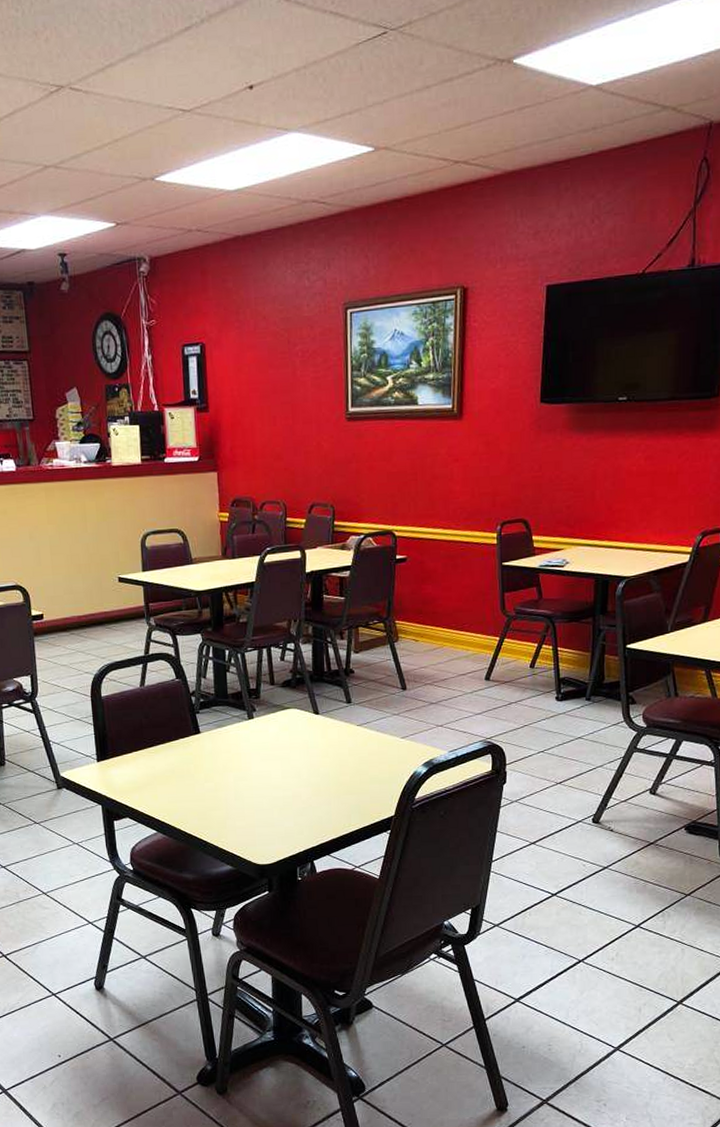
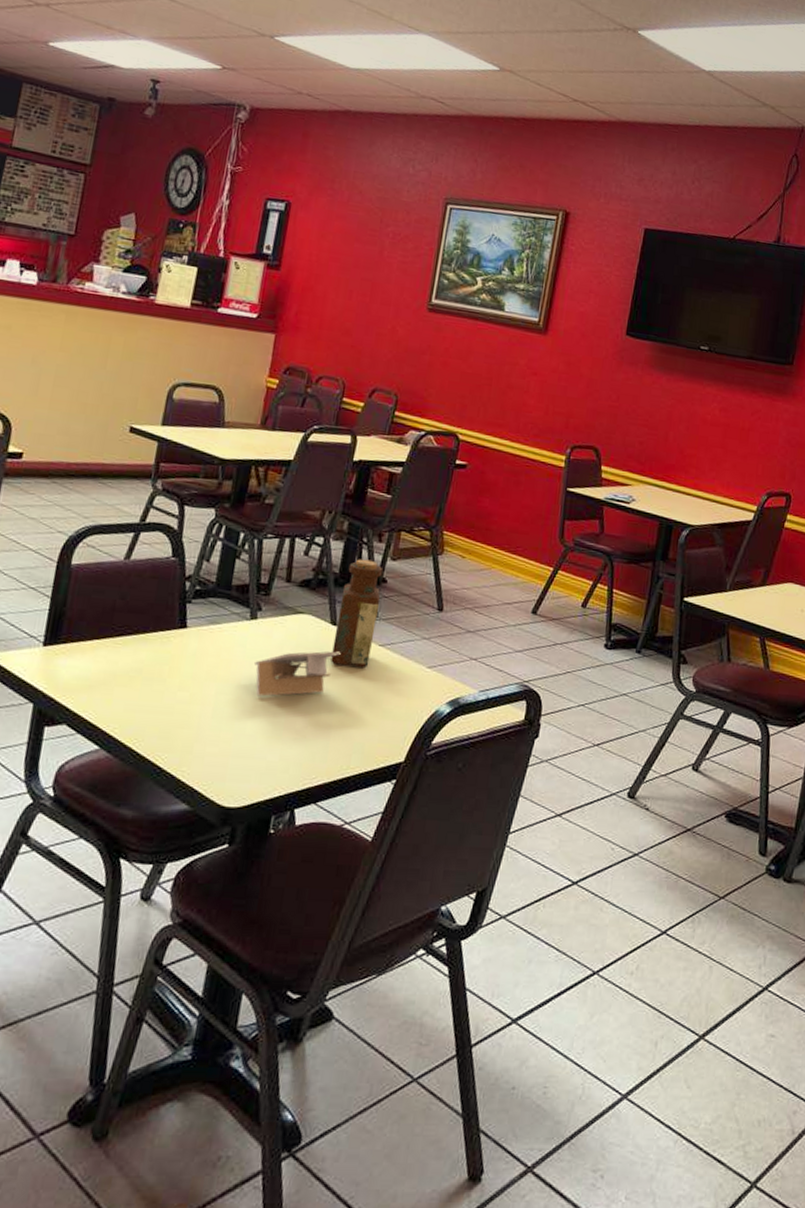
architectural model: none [259,735,327,779] -> present [255,651,341,697]
bottle: none [318,656,352,746] -> present [331,559,383,668]

